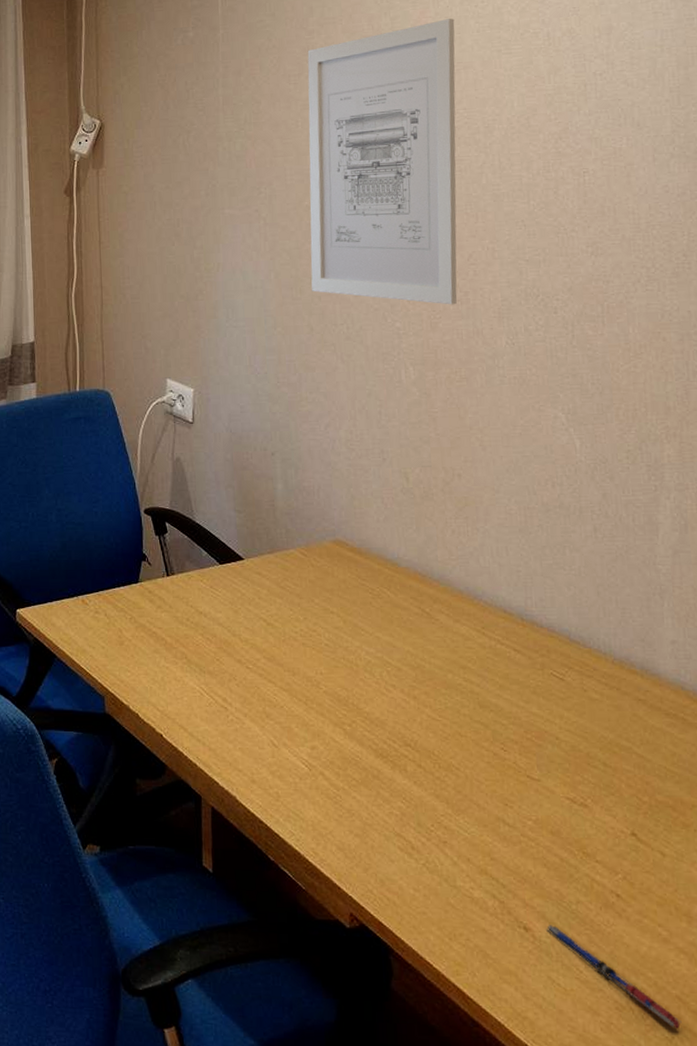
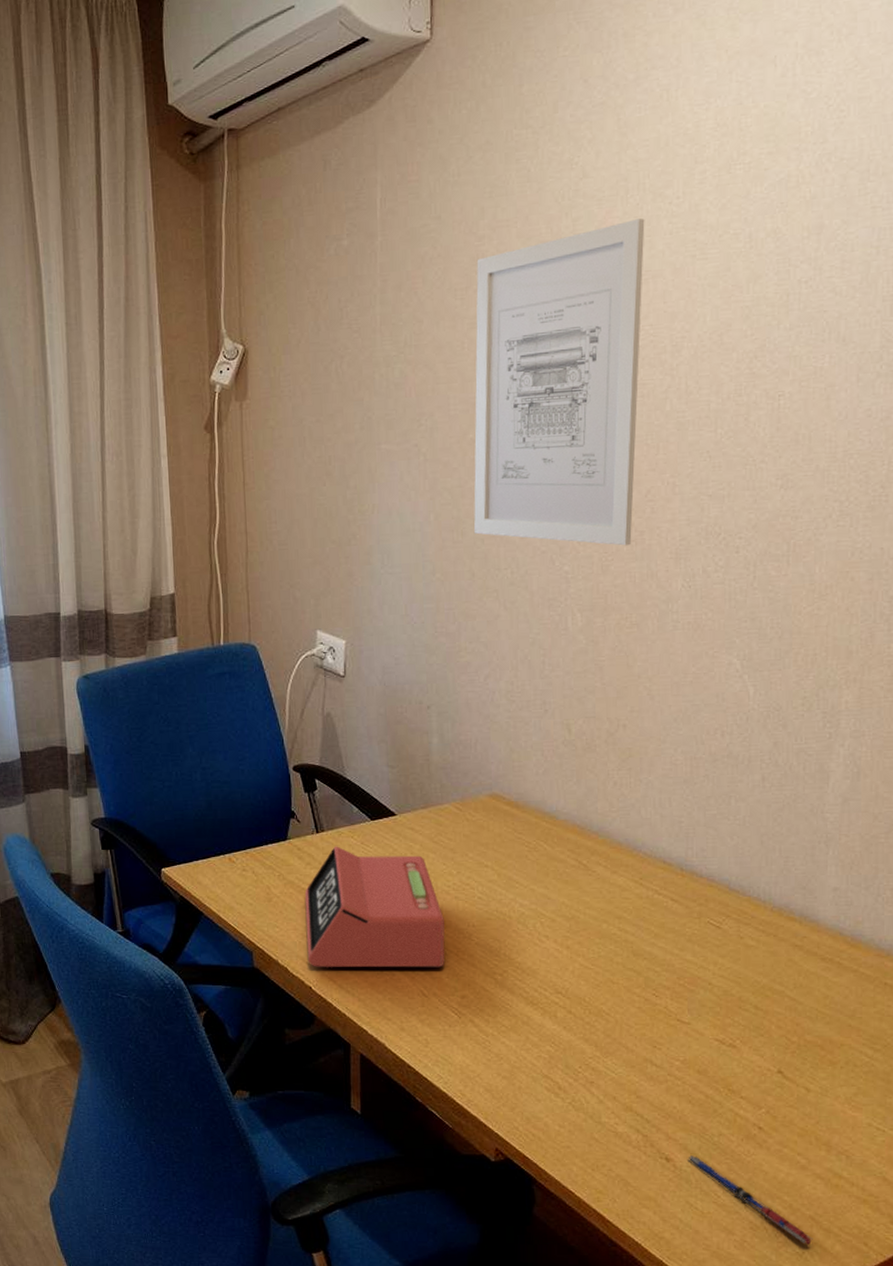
alarm clock: none [155,589,294,717] -> present [304,846,445,968]

